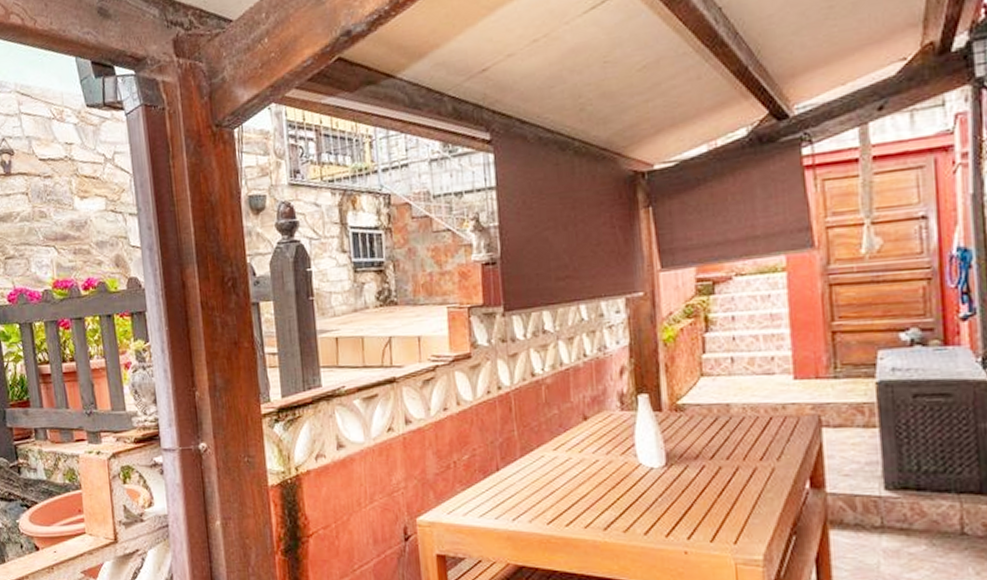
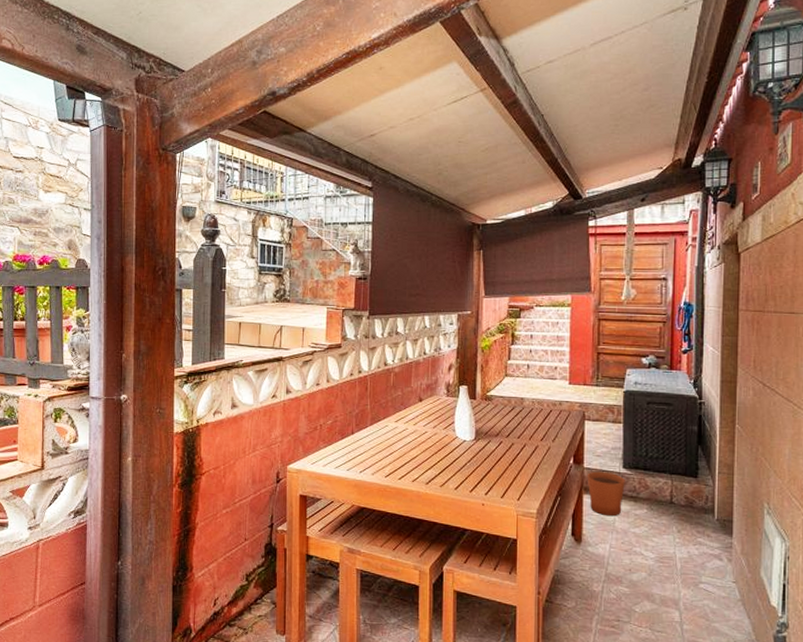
planter: none [832,497,890,558] -> present [587,471,625,517]

